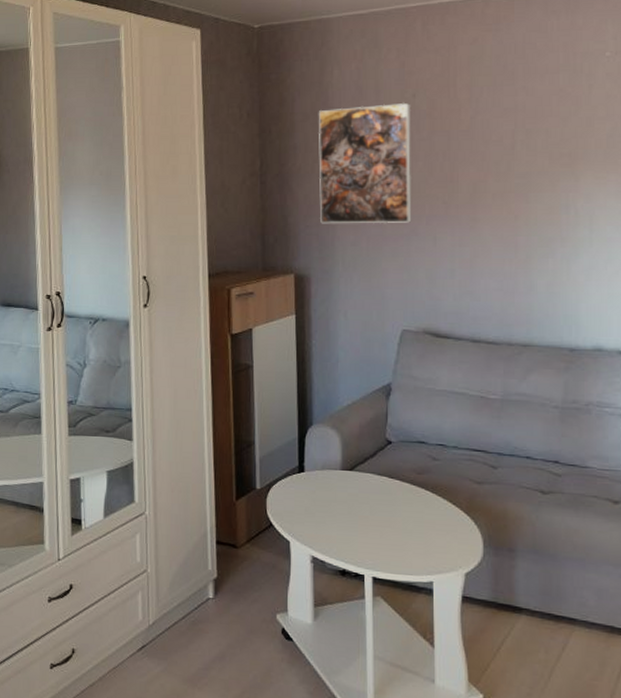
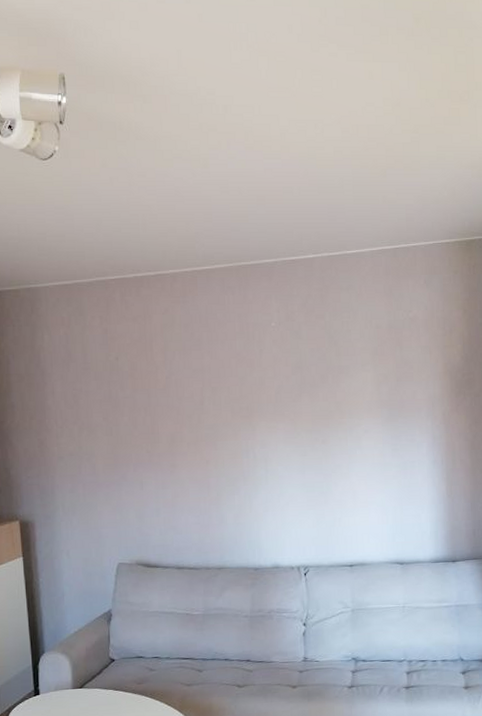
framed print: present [319,103,412,224] -> none [33,365,121,475]

